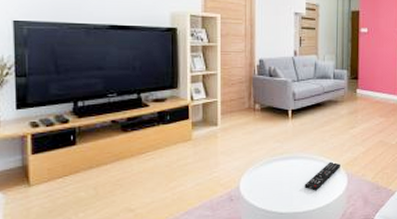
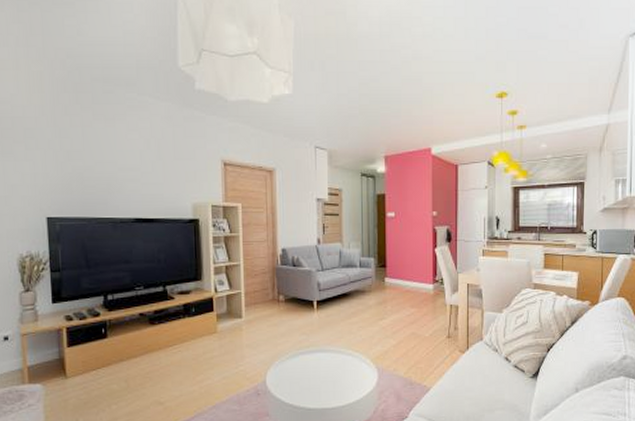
remote control: present [304,161,340,191] -> none [333,355,370,386]

